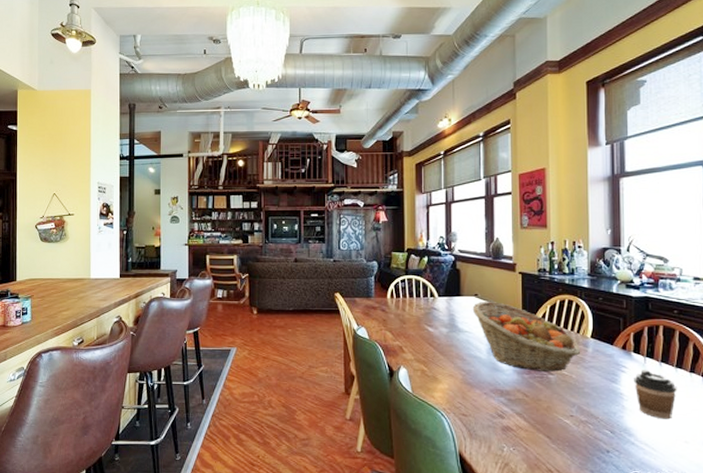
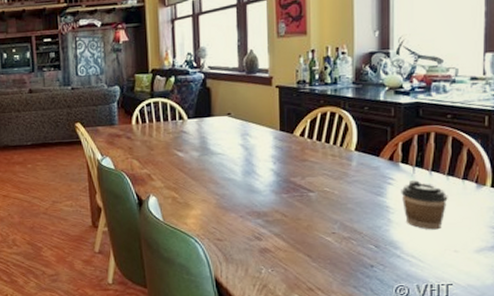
fruit basket: present [472,301,581,372] -> none [225,119,344,190]

